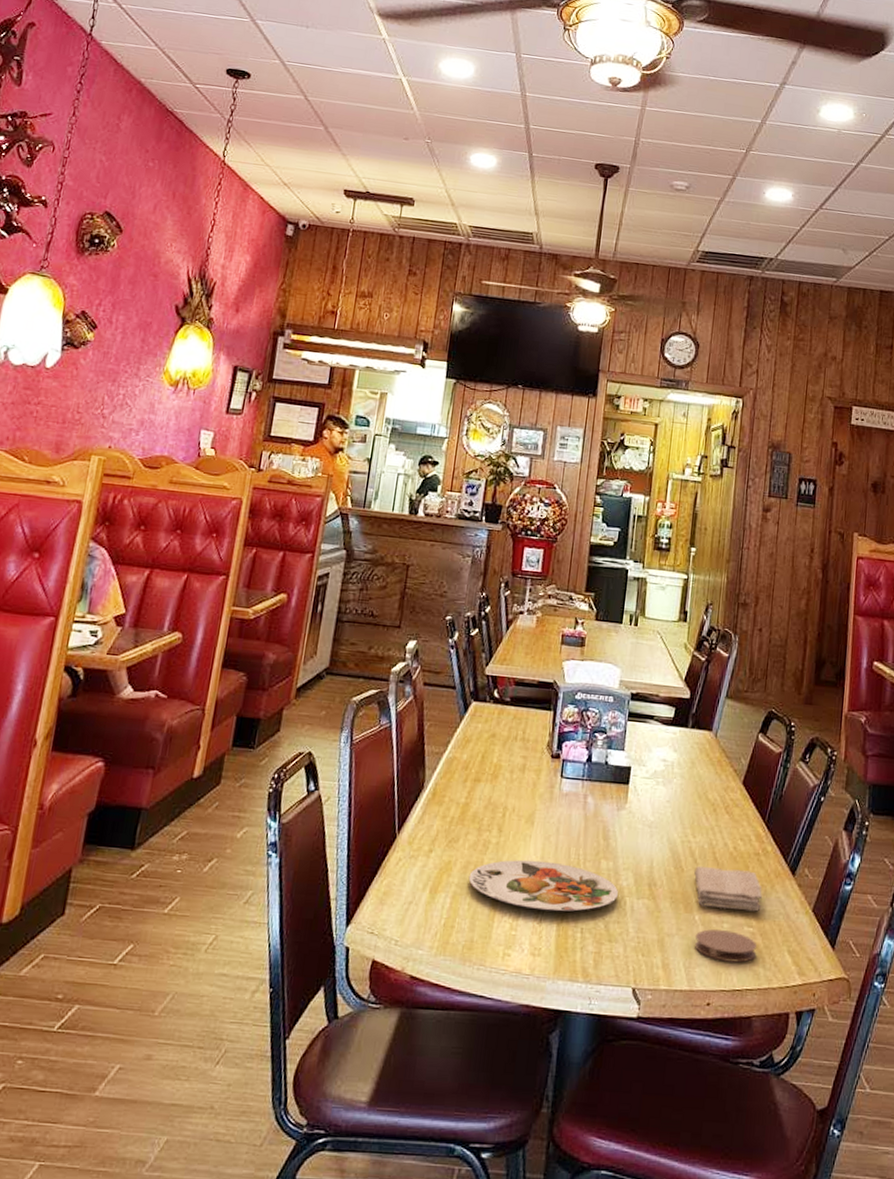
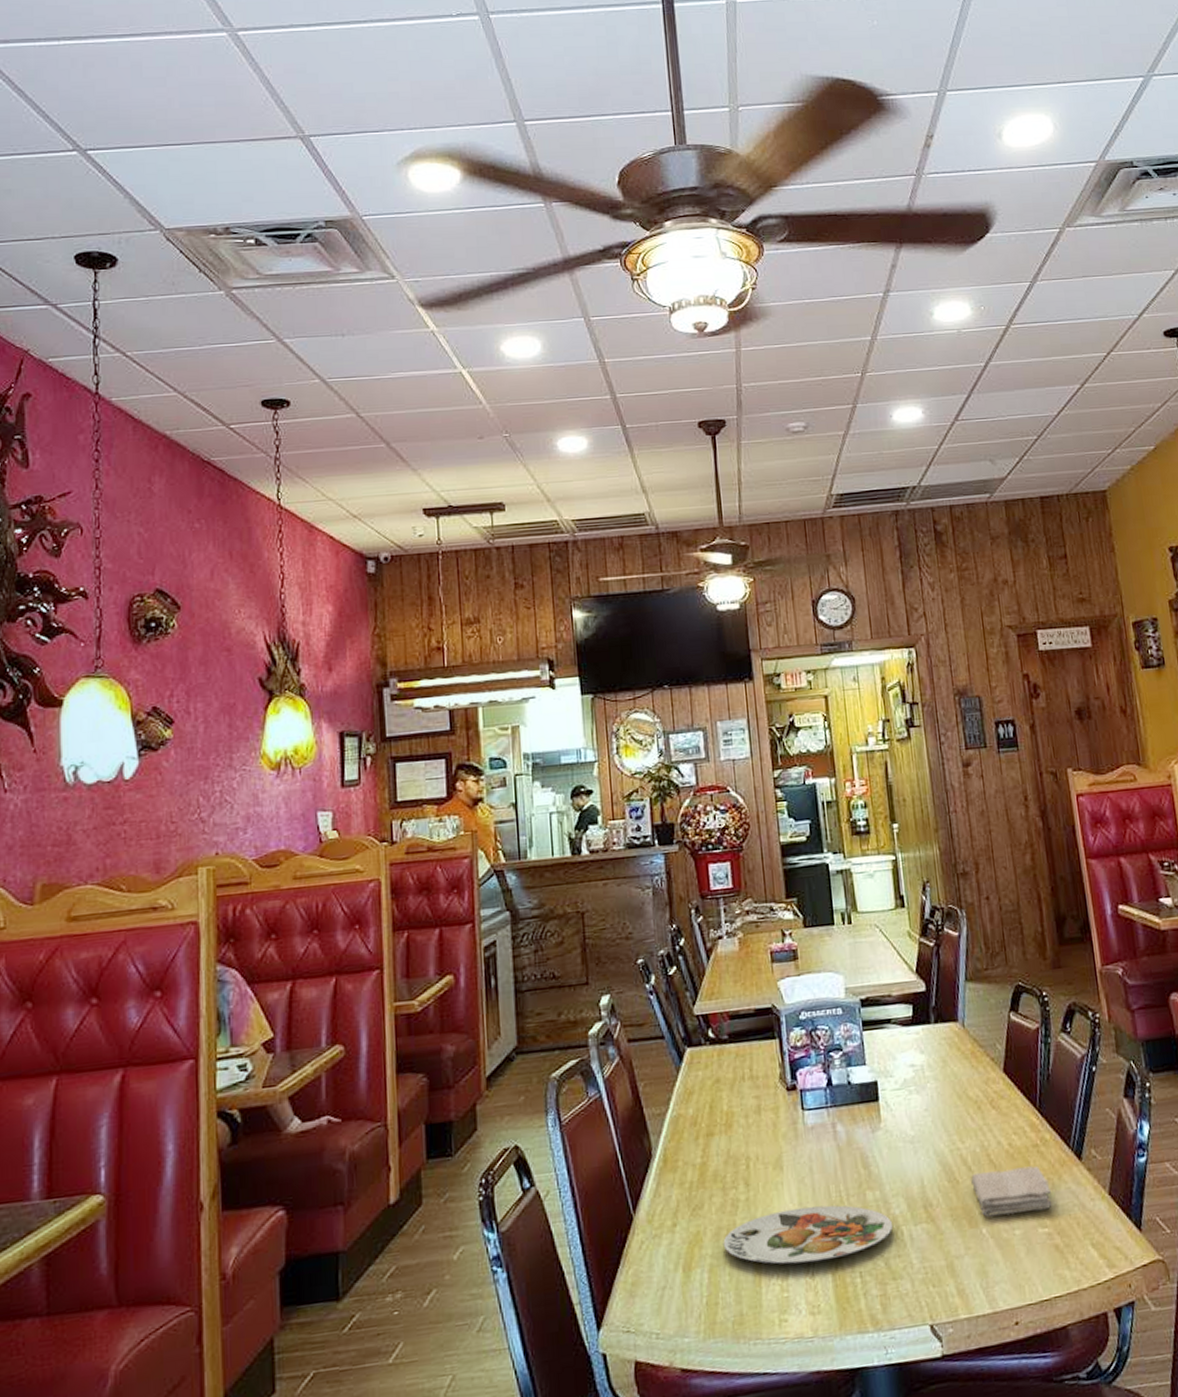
coaster: present [695,929,757,963] -> none [987,1236,1058,1273]

